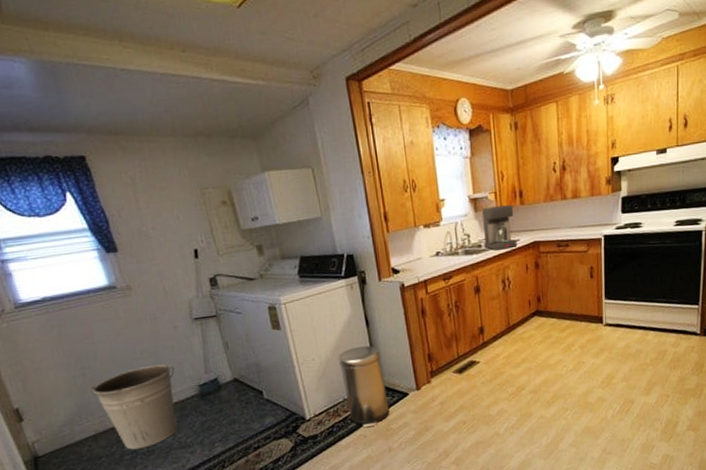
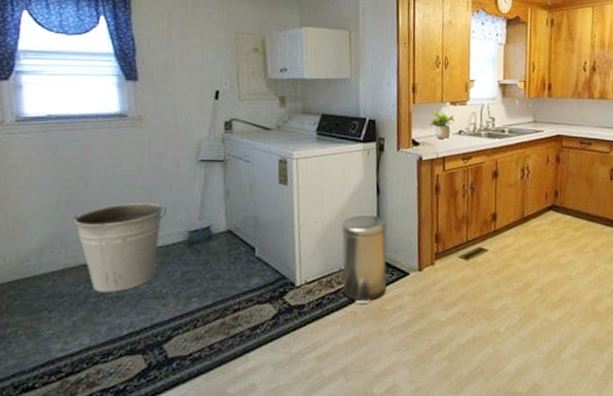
potted plant: none [406,236,431,264] -> present [429,111,455,140]
coffee maker: present [482,205,518,251] -> none [508,94,541,138]

